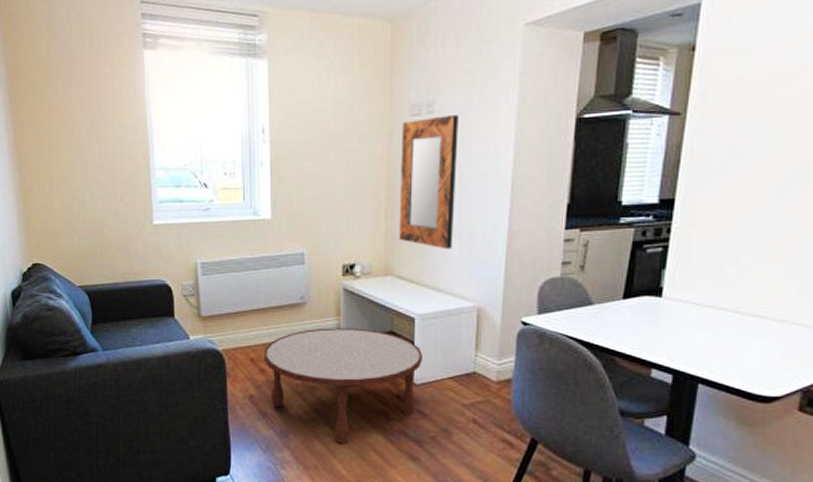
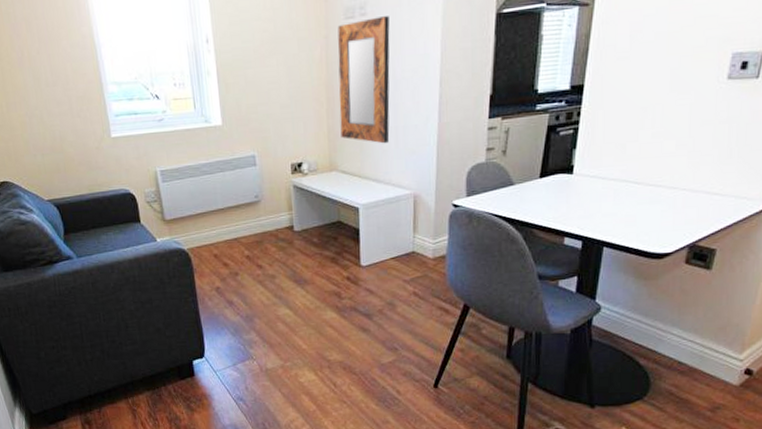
coffee table: present [264,328,422,444] -> none [226,220,367,323]

